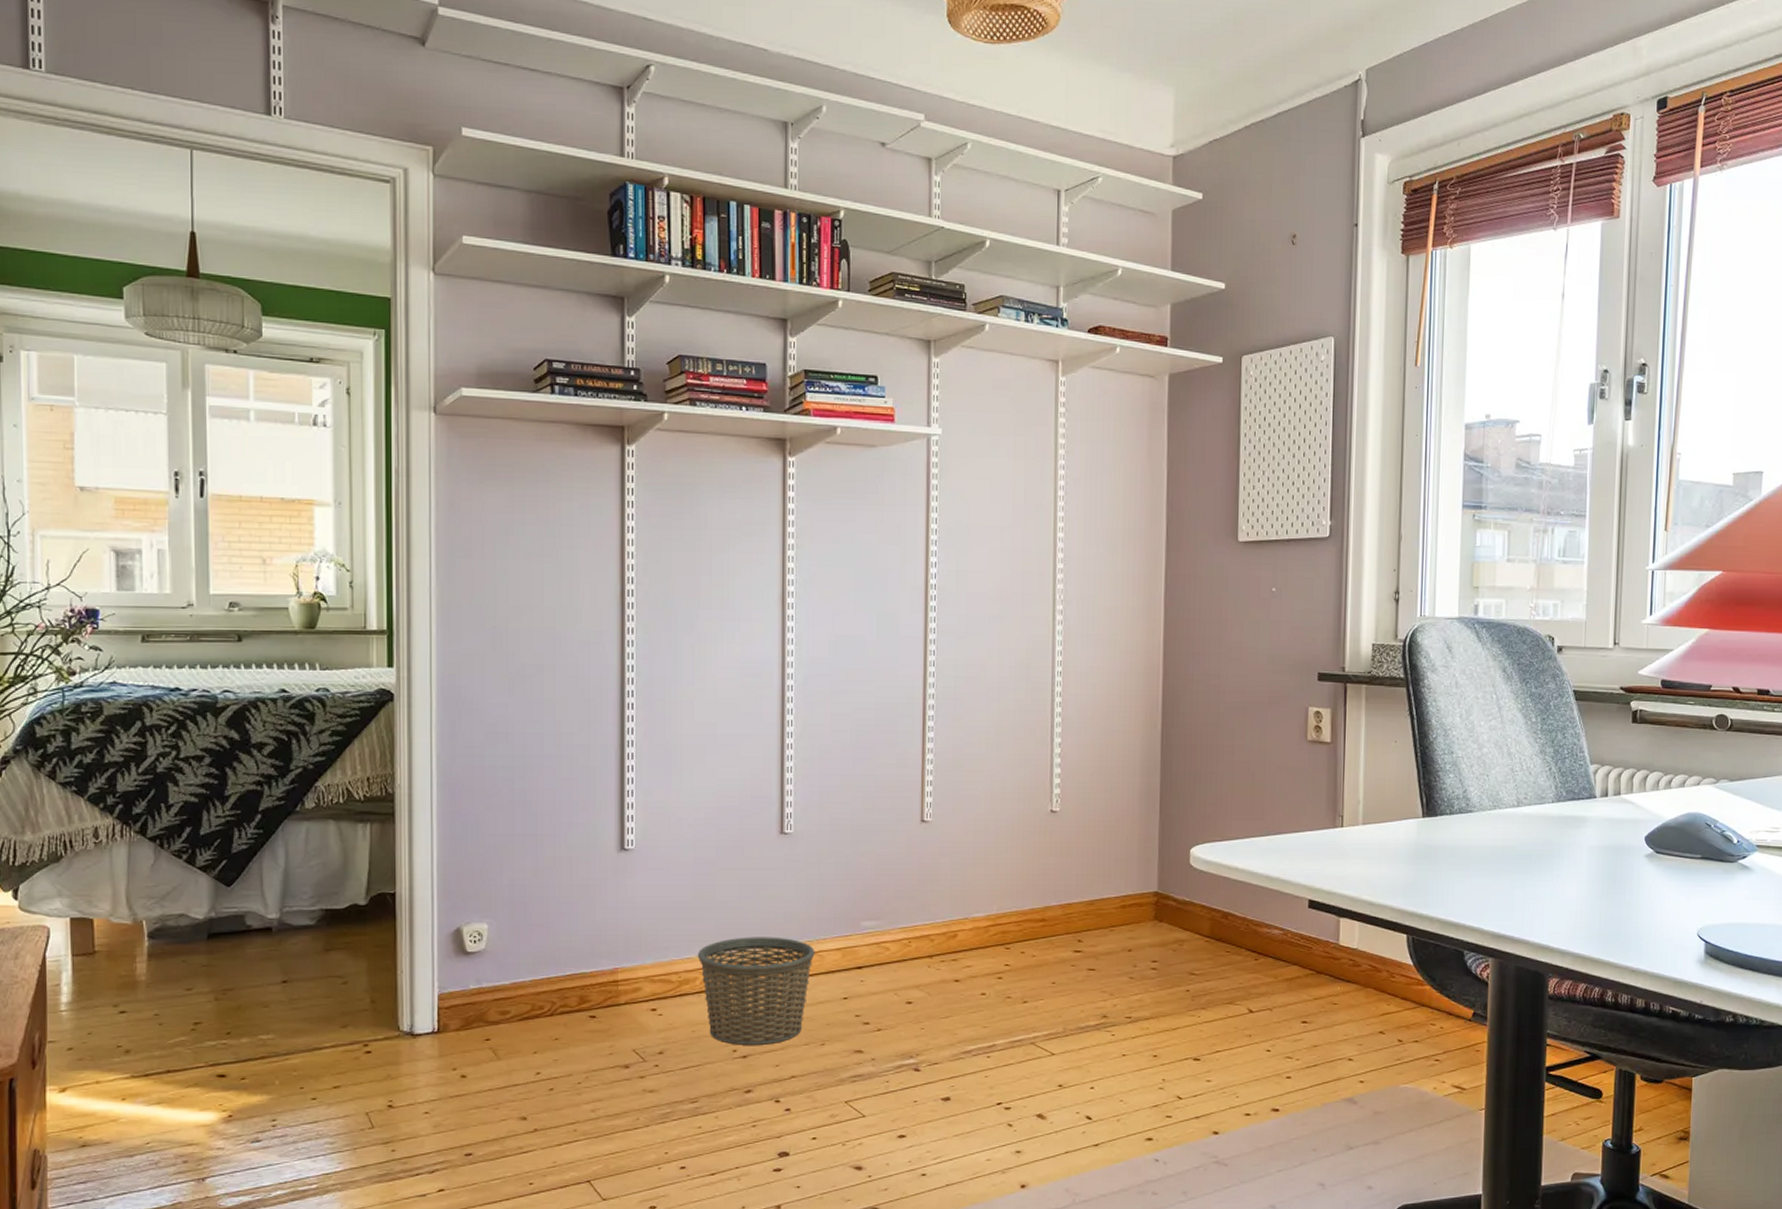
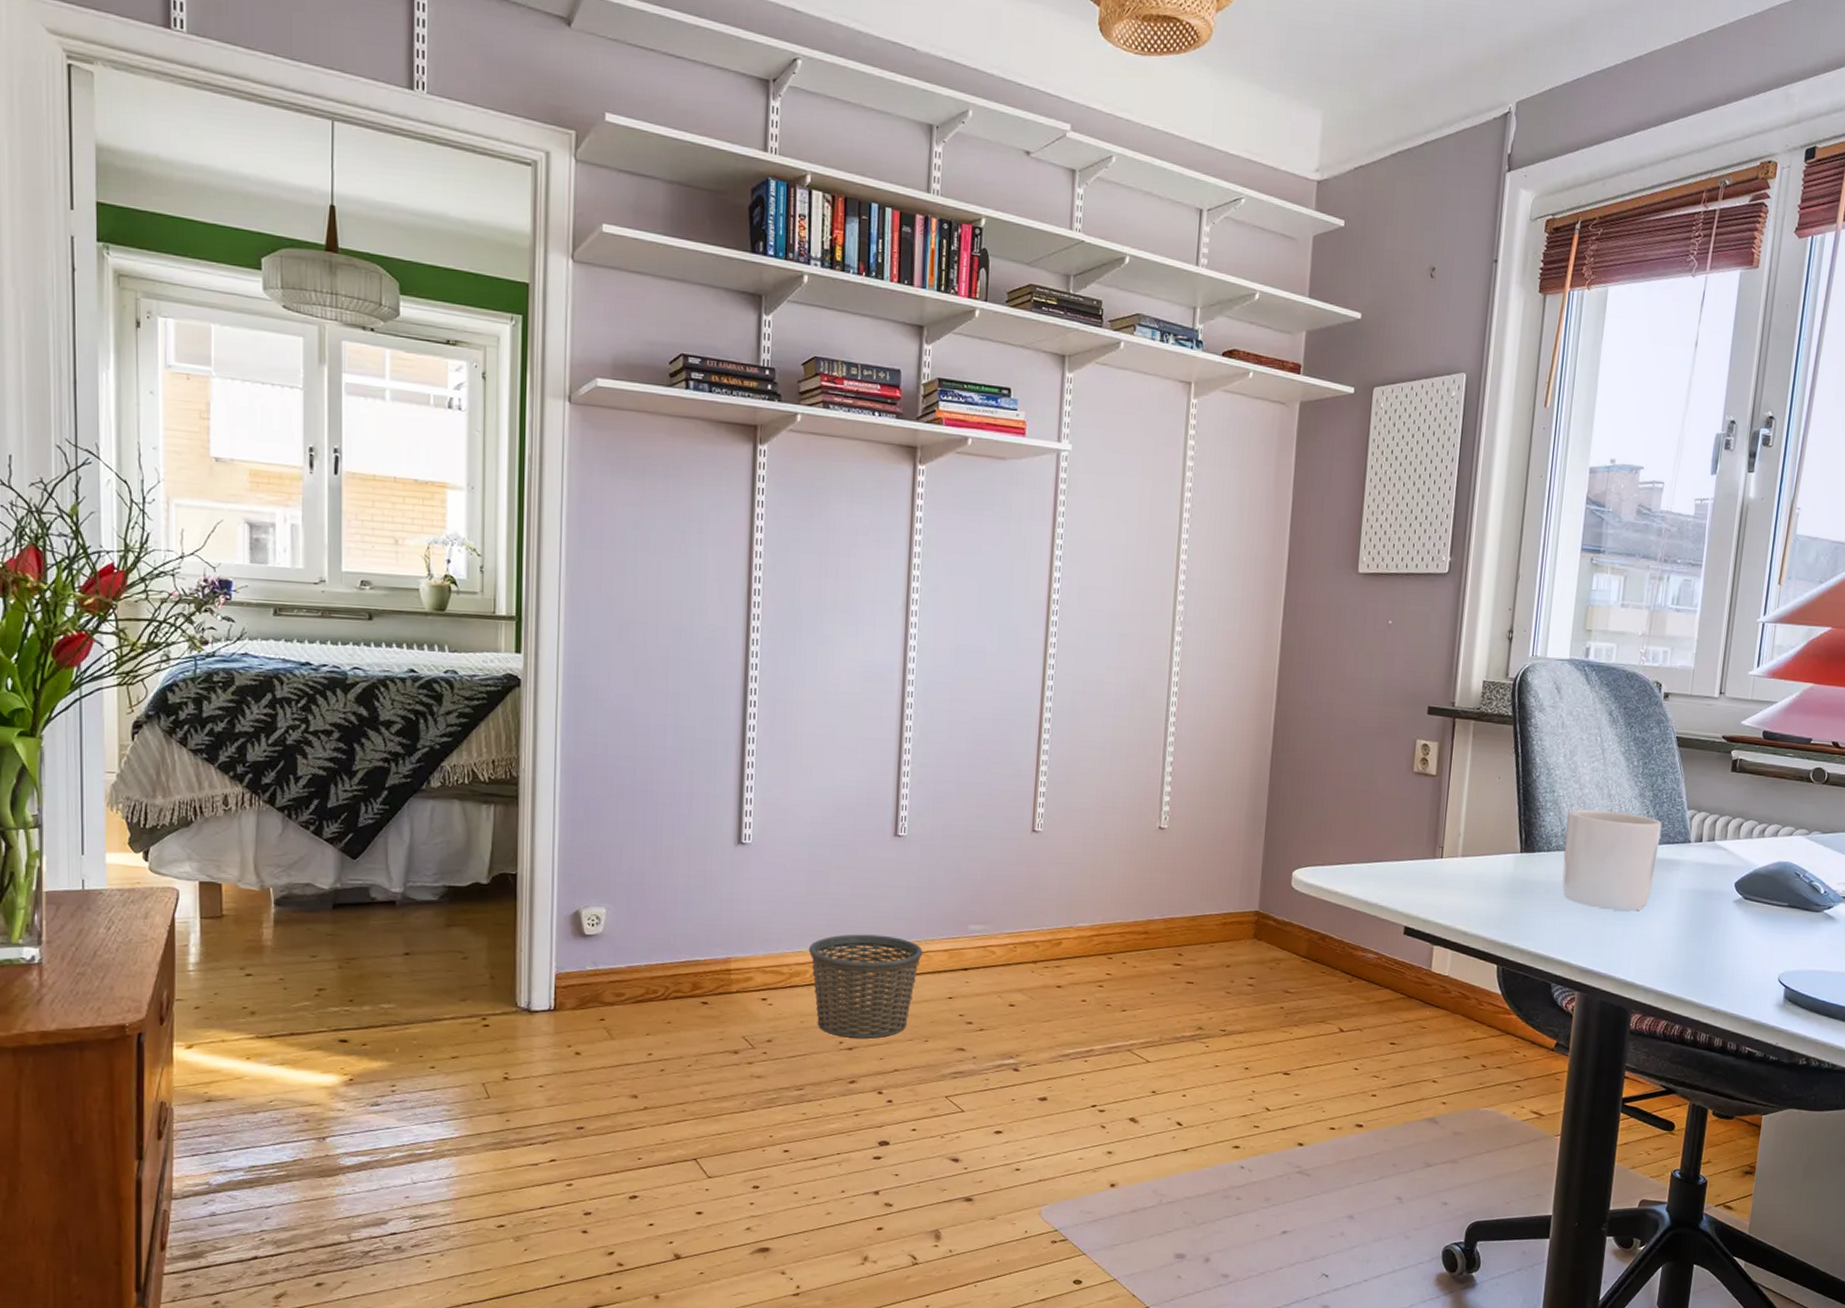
mug: none [1466,770,1566,872] -> present [1562,809,1662,911]

